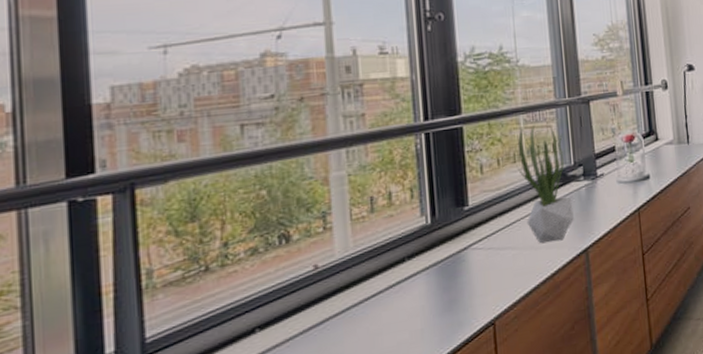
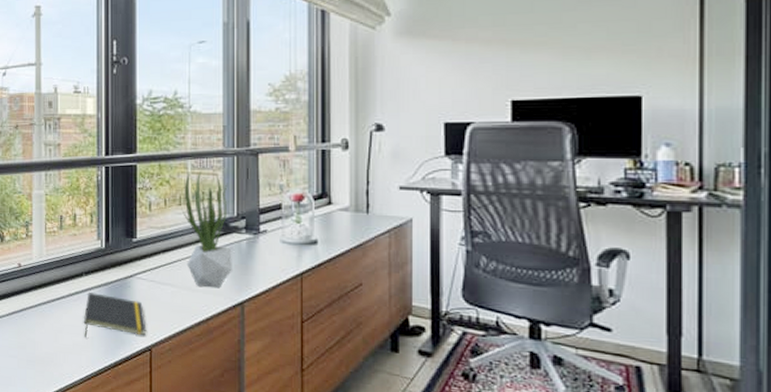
notepad: none [408,274,488,332] -> present [83,292,147,337]

